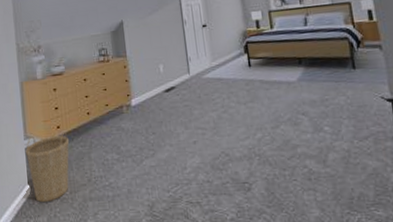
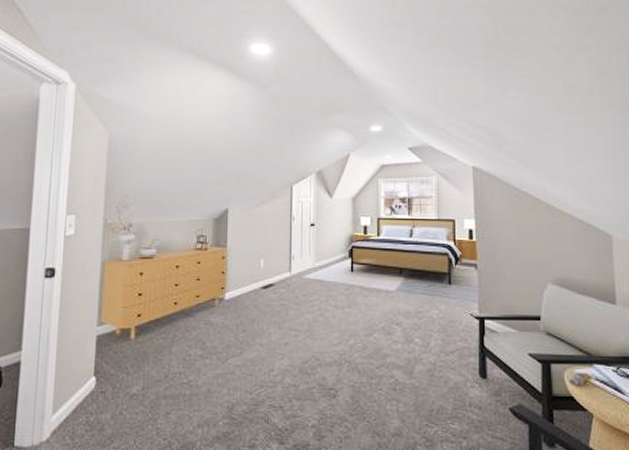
basket: present [25,132,70,203] -> none [96,321,150,398]

